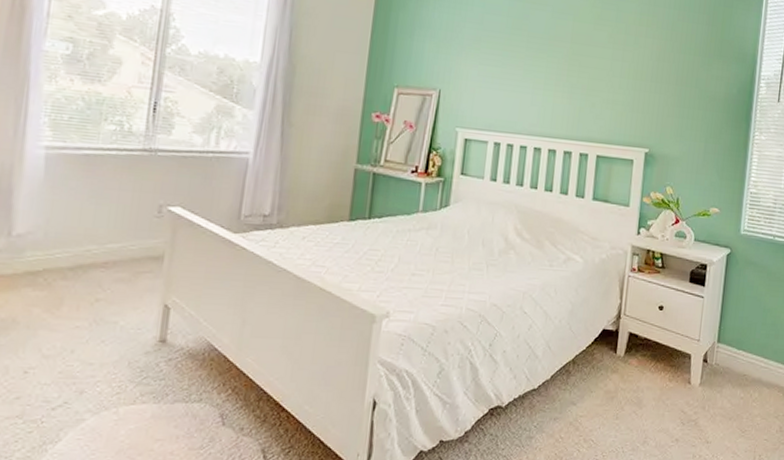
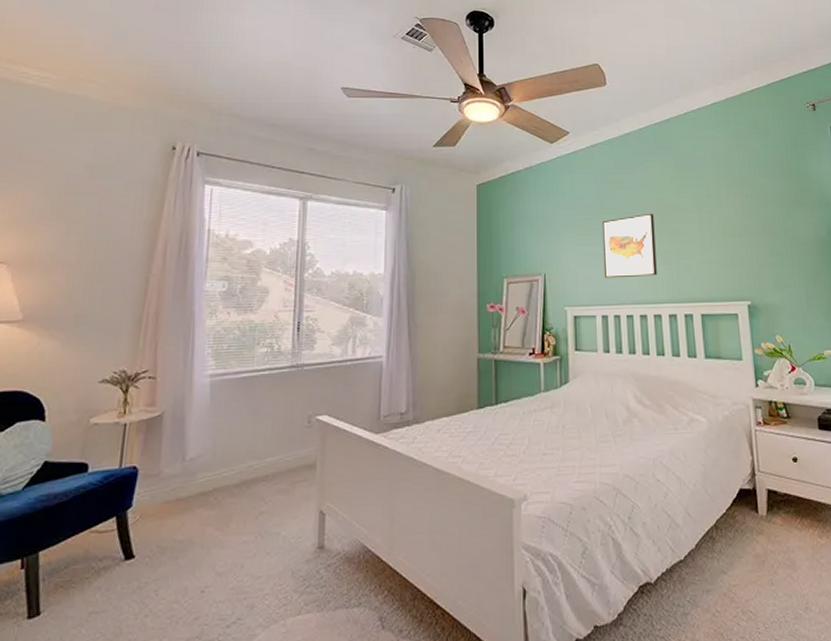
wall art: none [503,41,566,109] -> present [601,213,657,279]

